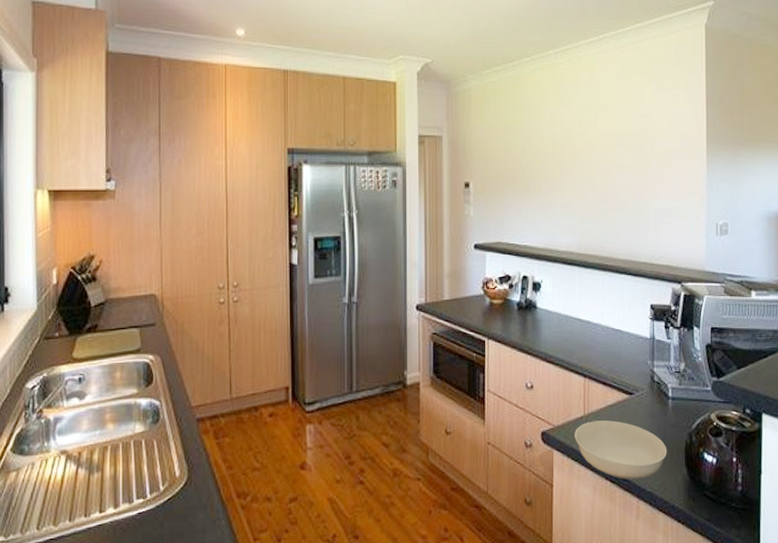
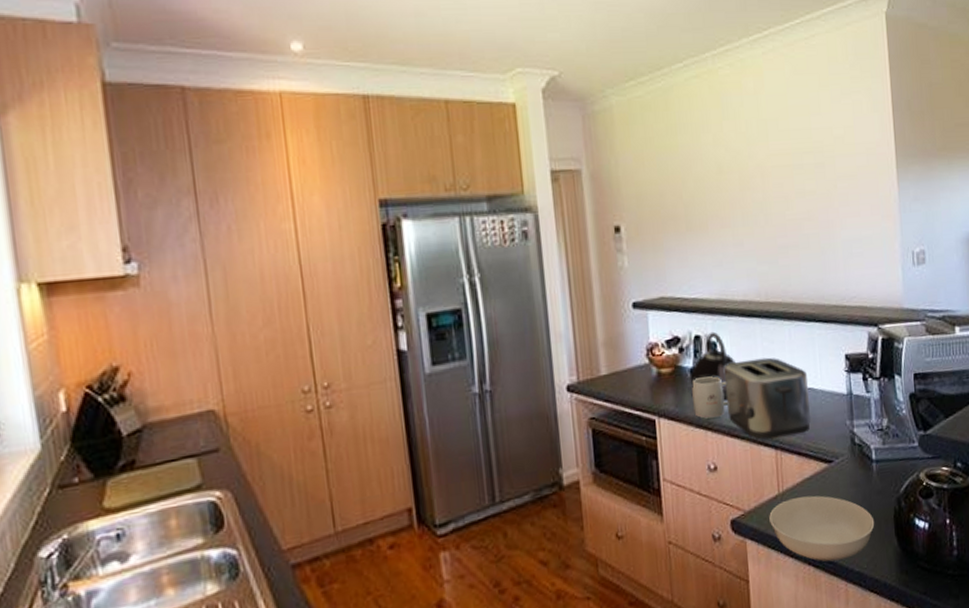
kettle: none [516,274,555,332] -> present [690,331,736,401]
mug: none [517,309,547,345] -> present [691,376,728,419]
toaster: none [545,300,616,368] -> present [724,357,811,440]

